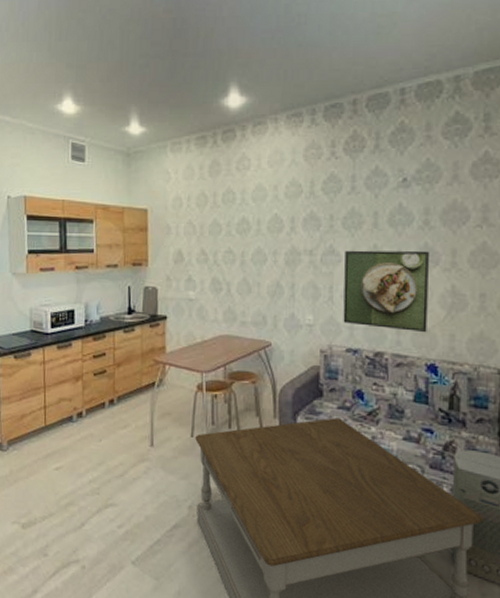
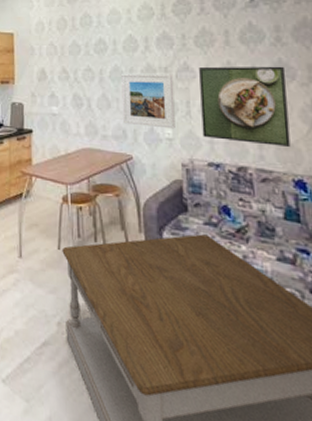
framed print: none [263,256,318,315] -> present [121,73,175,129]

